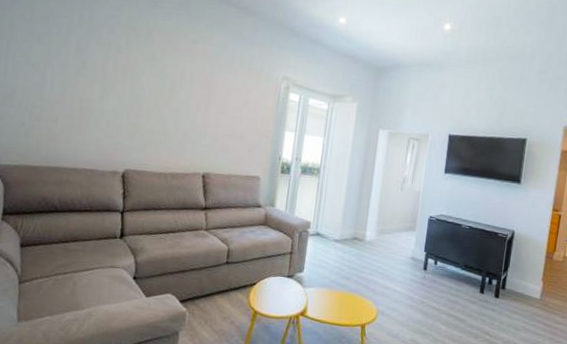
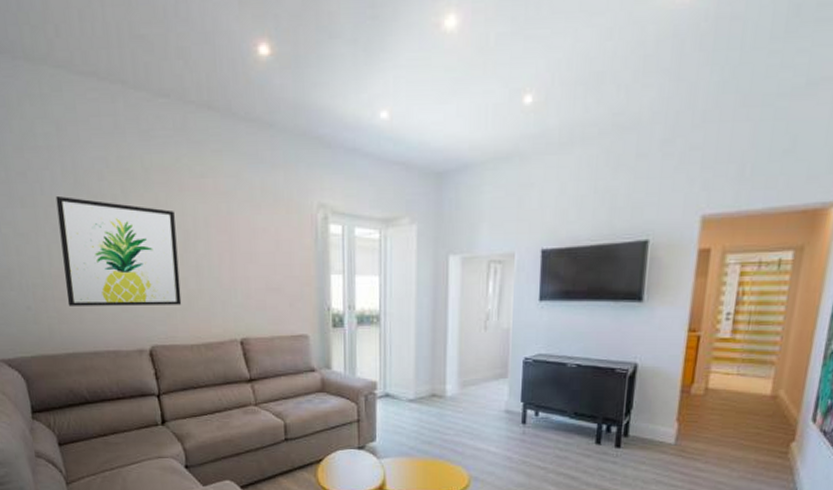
wall art: none [59,38,166,139] -> present [55,195,182,306]

